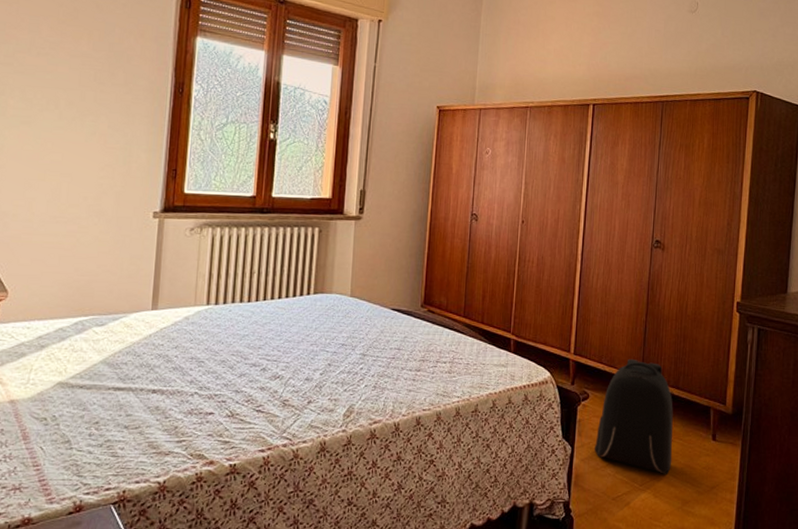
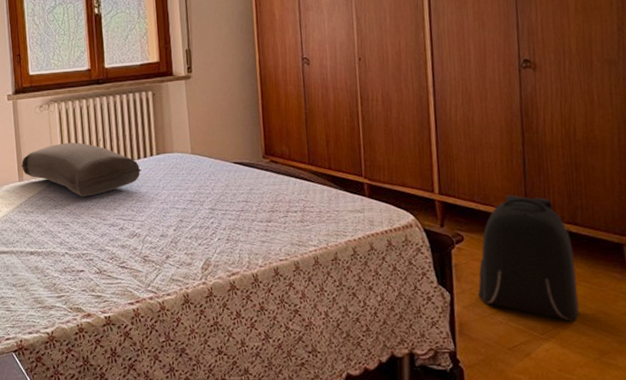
cushion: none [157,272,296,332] -> present [20,142,142,197]

